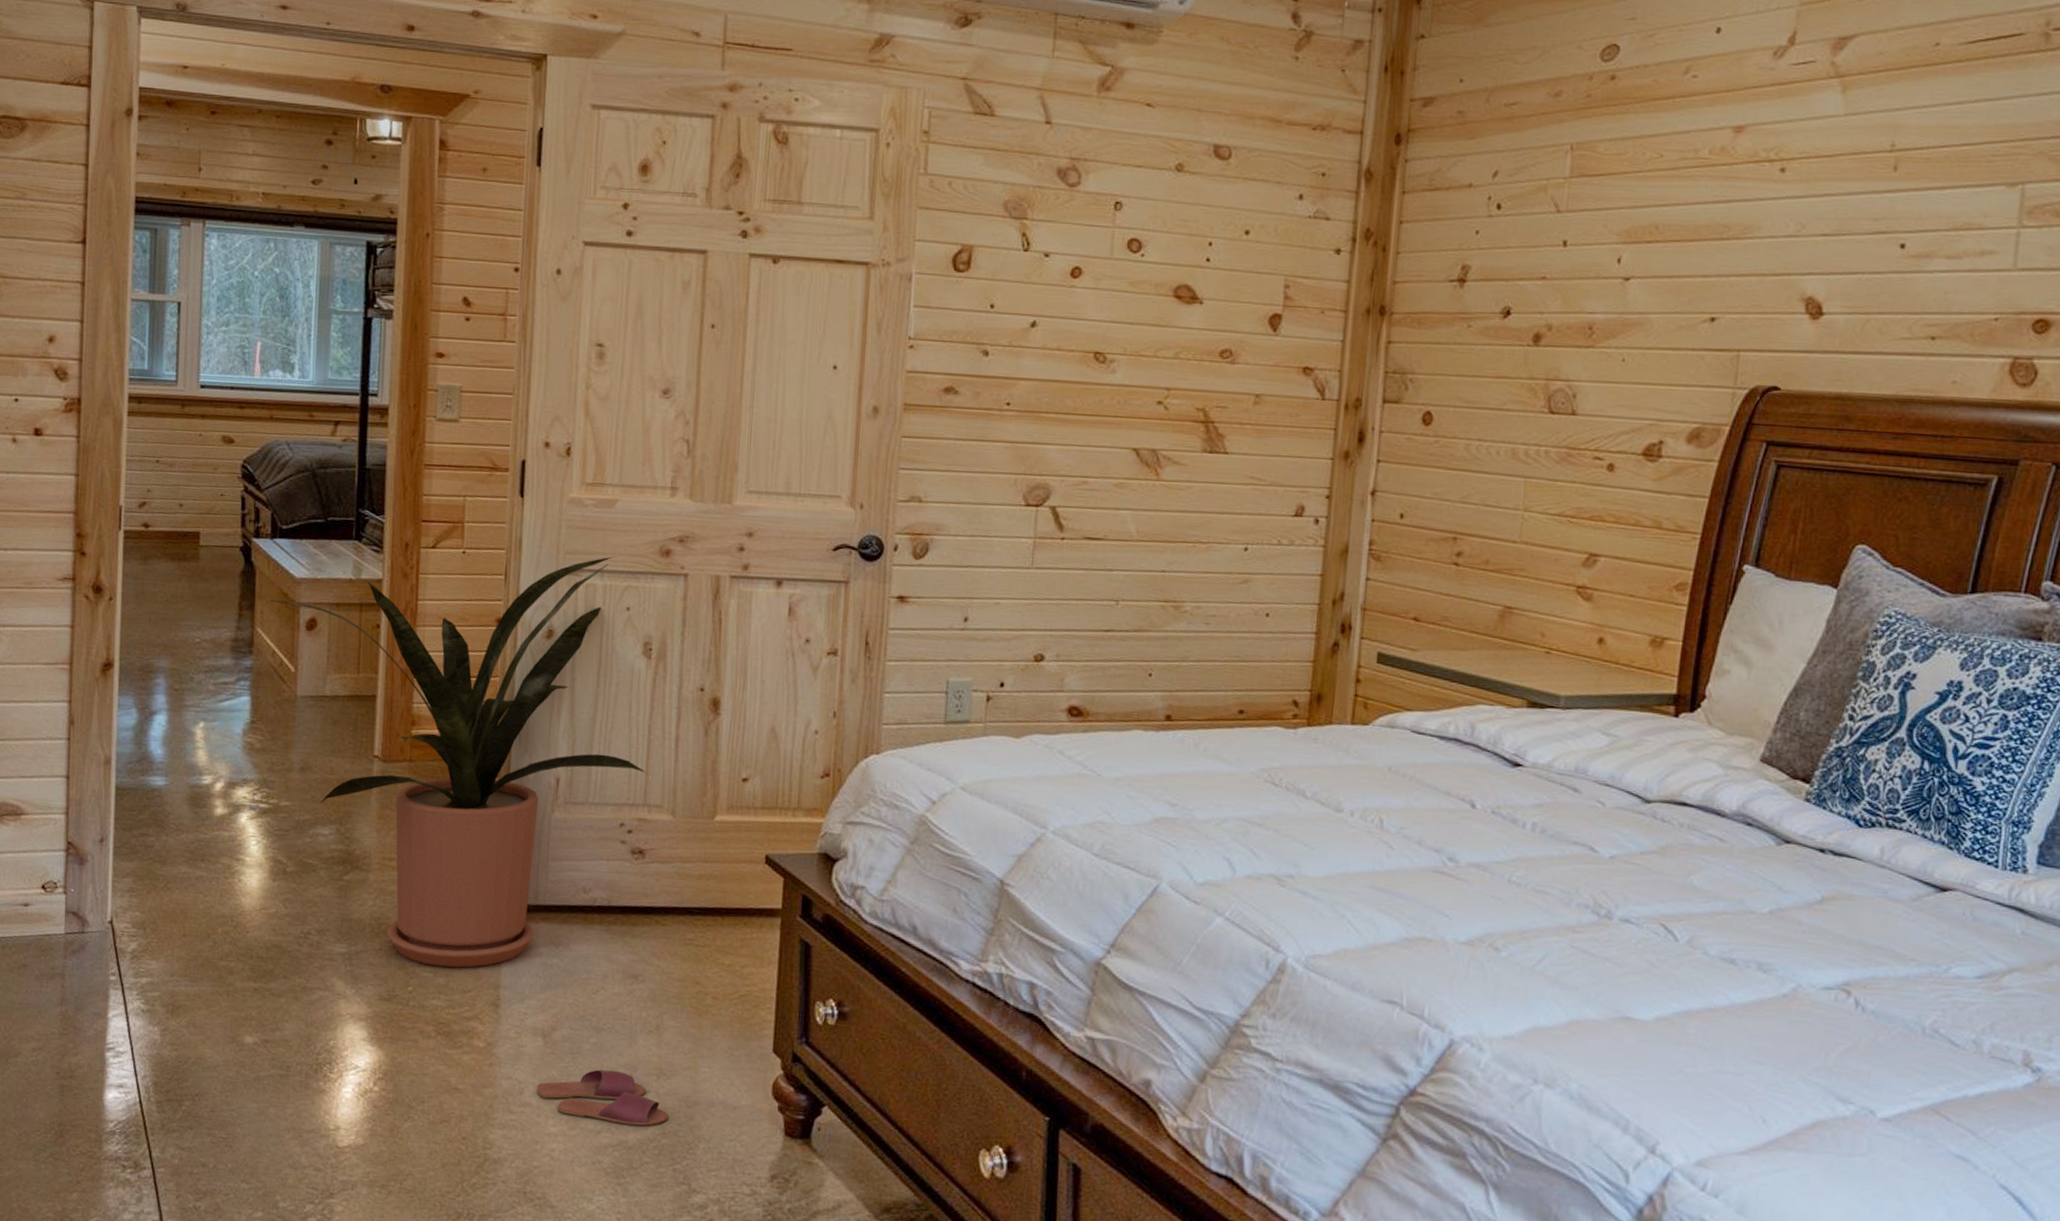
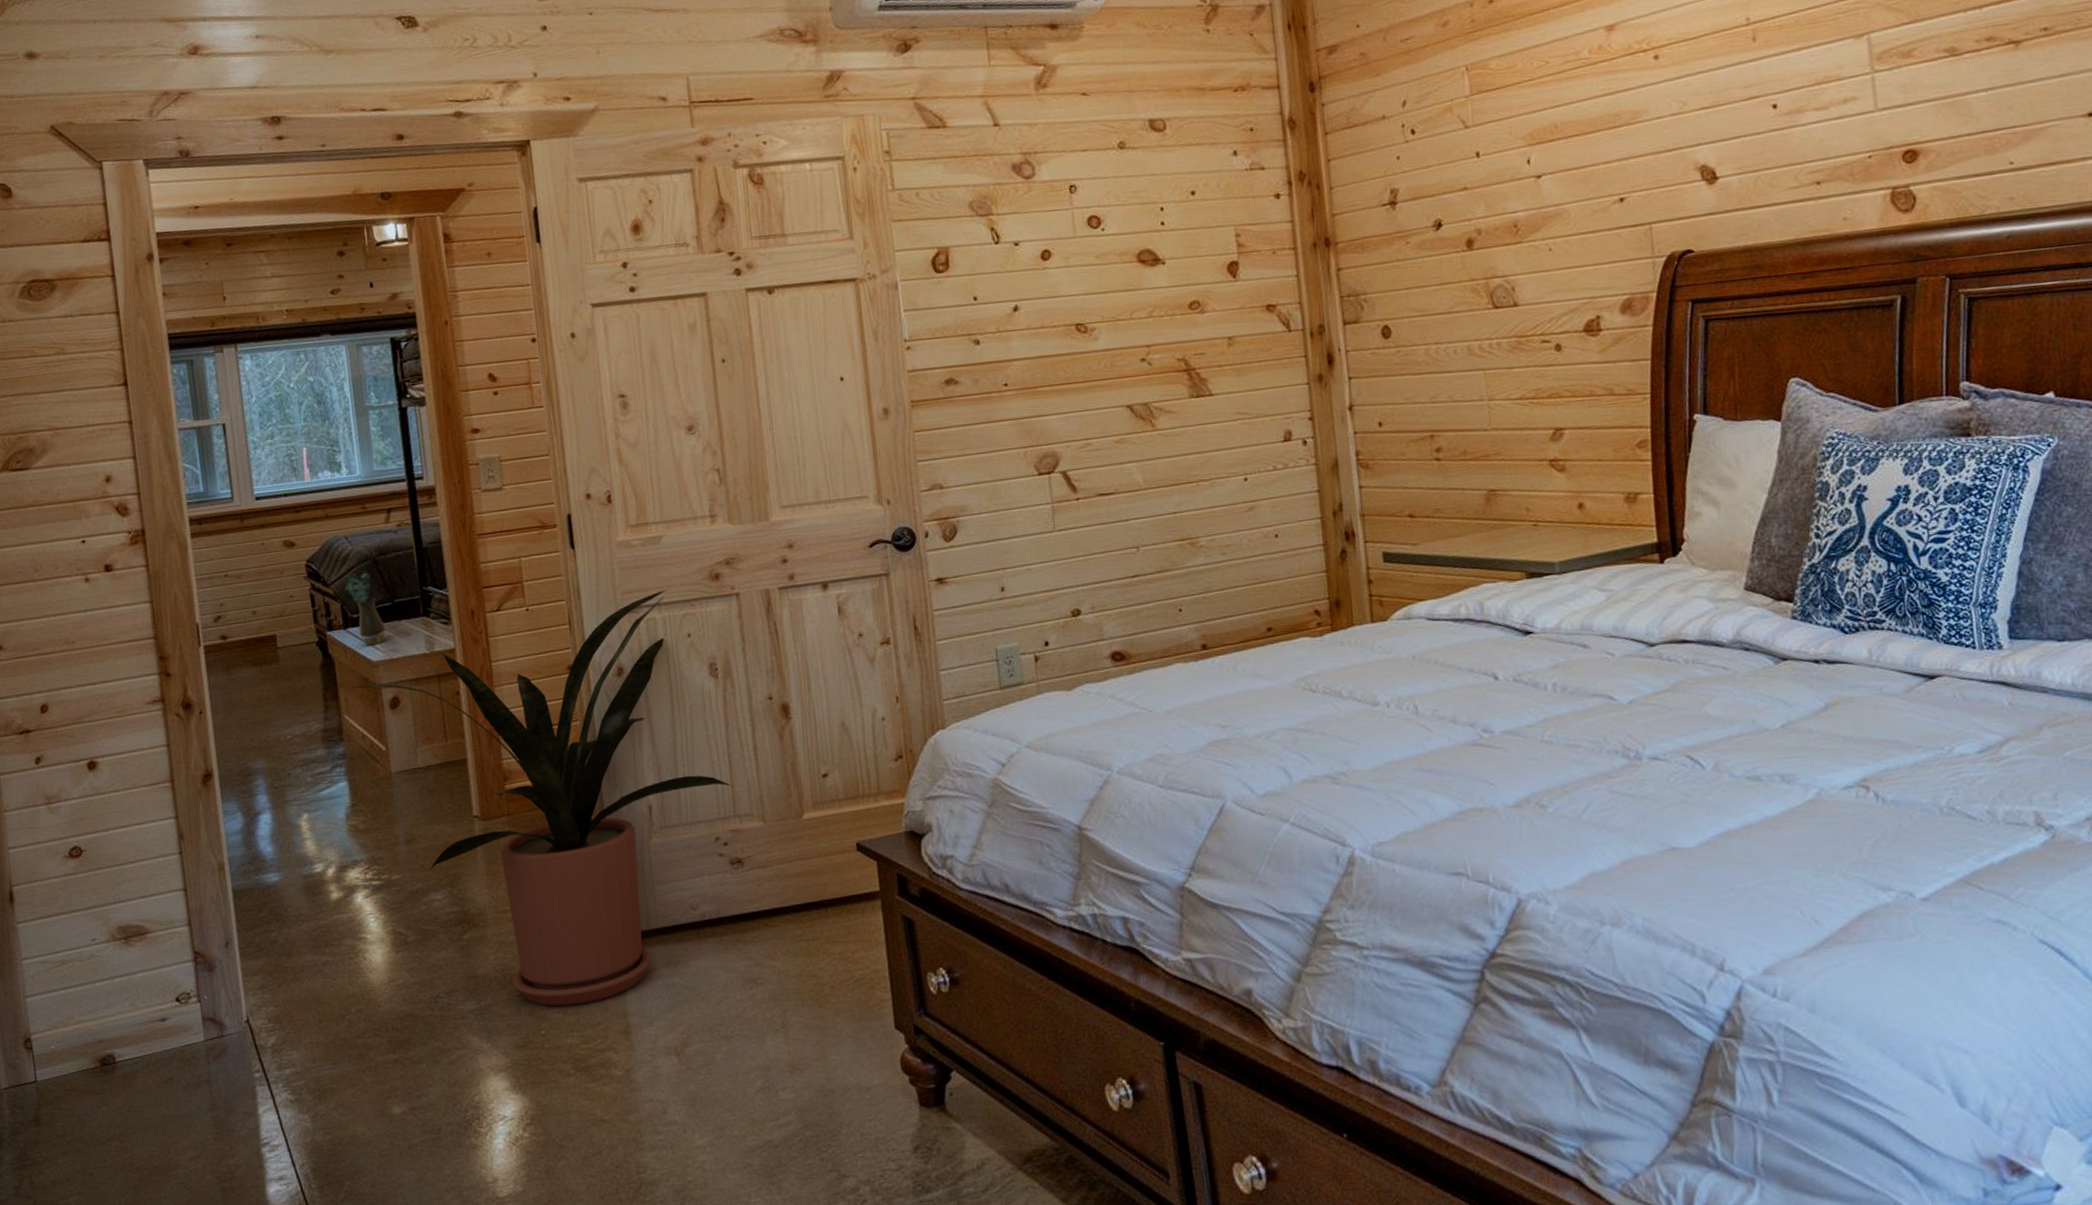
vase: none [277,480,314,561] -> present [343,571,386,646]
slippers: present [536,1069,669,1126] -> none [678,1073,808,1125]

